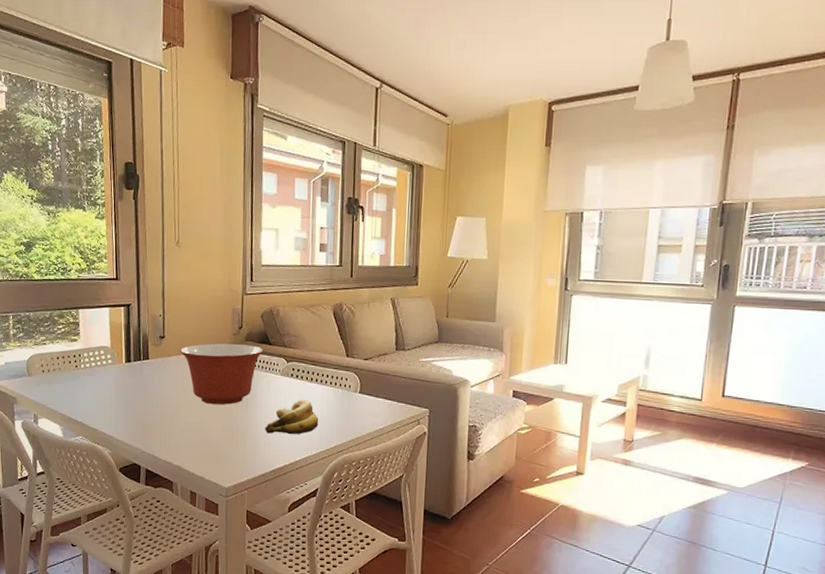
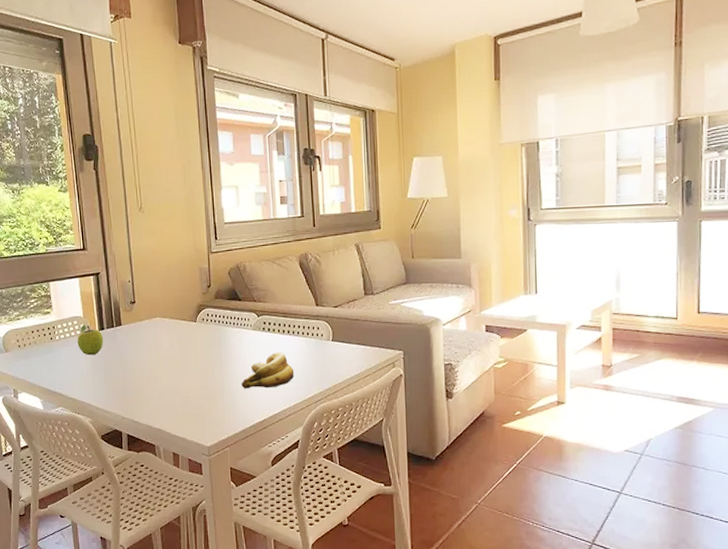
fruit: none [103,355,130,387] -> present [77,324,104,356]
mixing bowl: present [181,343,264,405] -> none [152,303,234,365]

